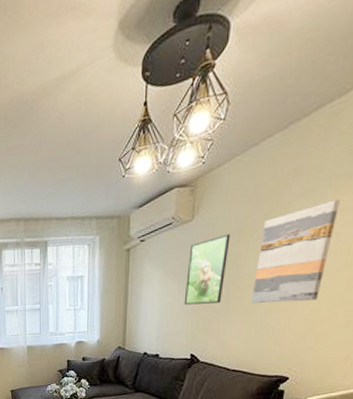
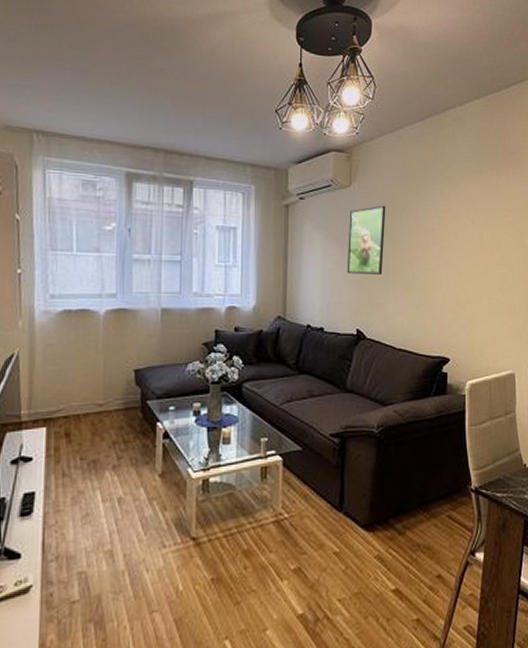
wall art: present [250,199,340,303] -> none [409,190,471,281]

